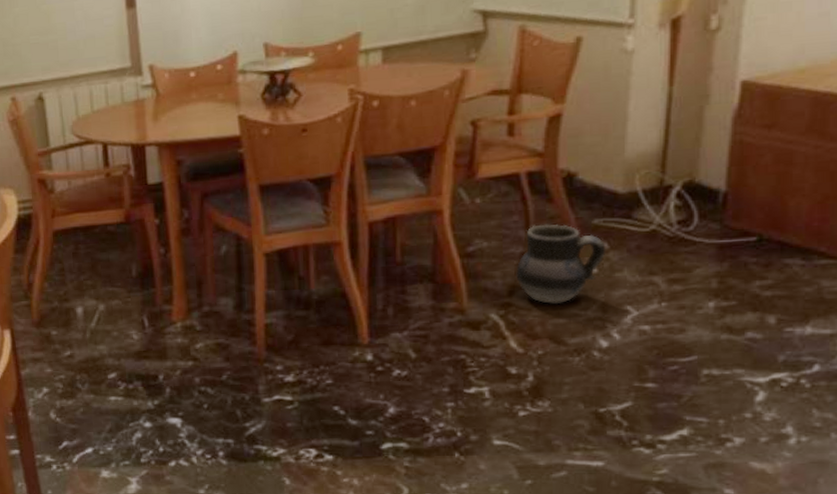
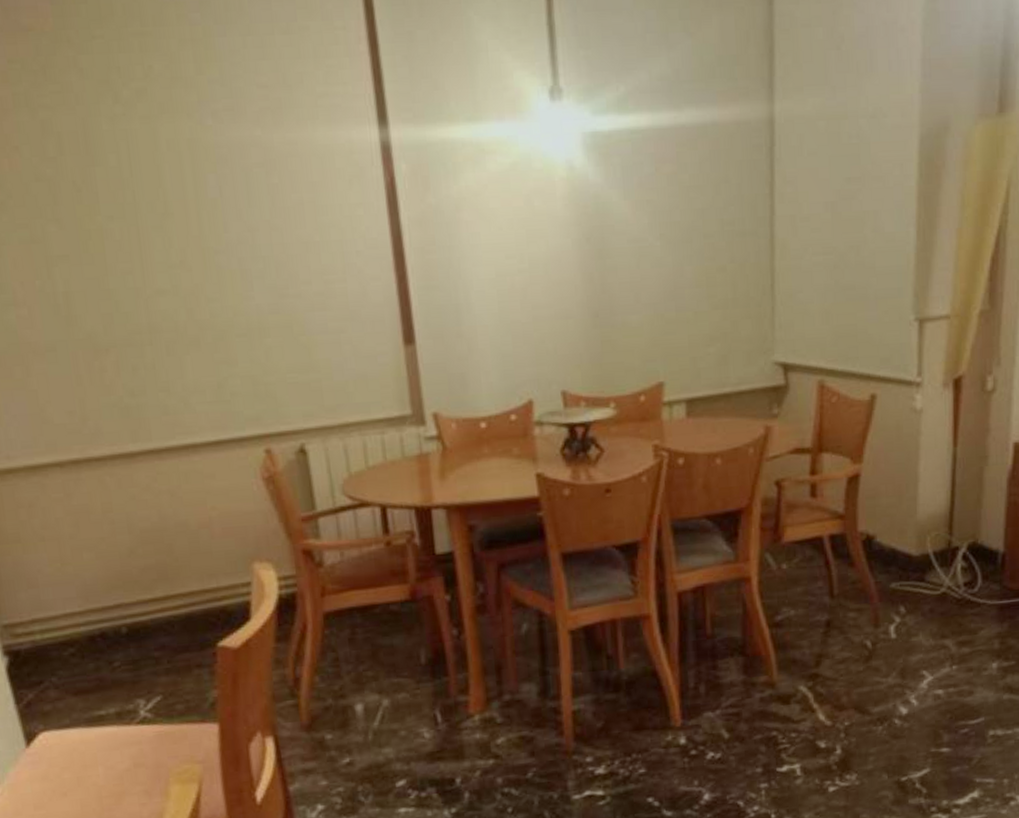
ceramic jug: present [516,224,606,304] -> none [822,589,903,672]

